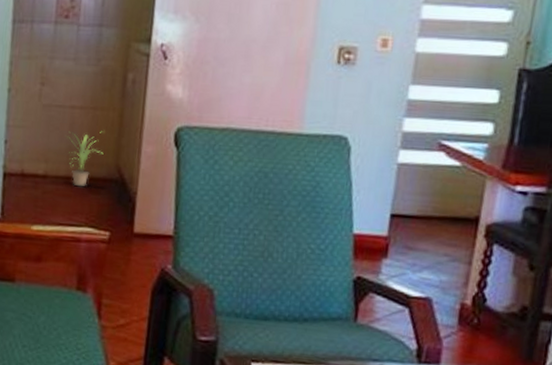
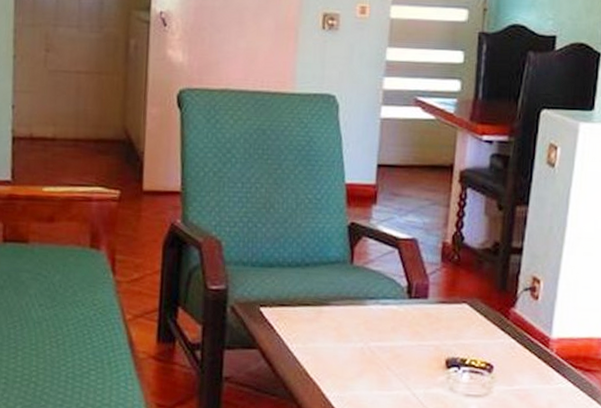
potted plant: present [67,131,104,187] -> none [74,94,110,149]

